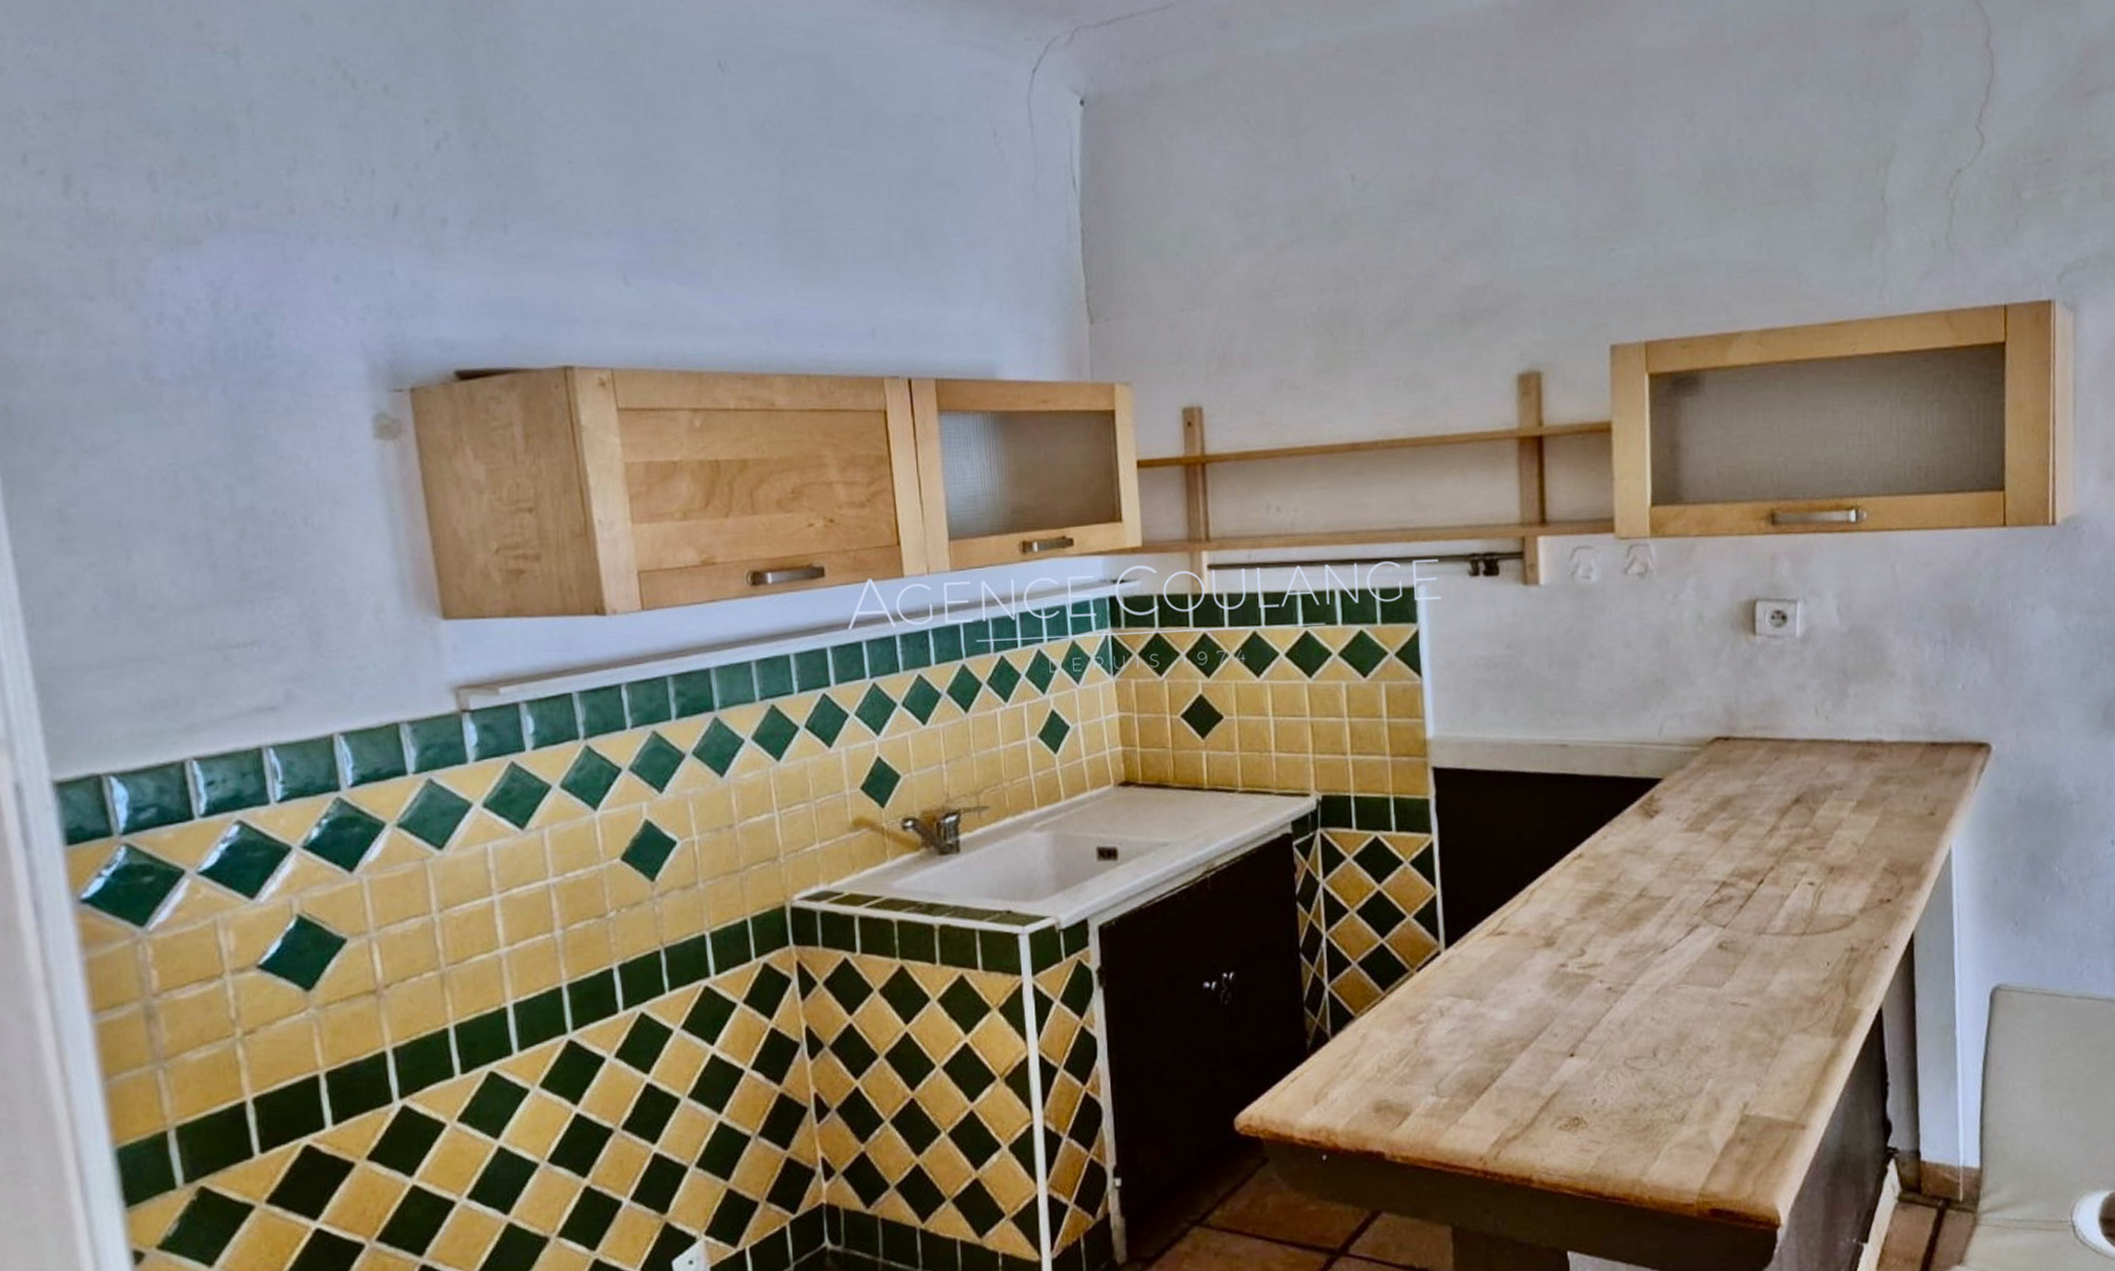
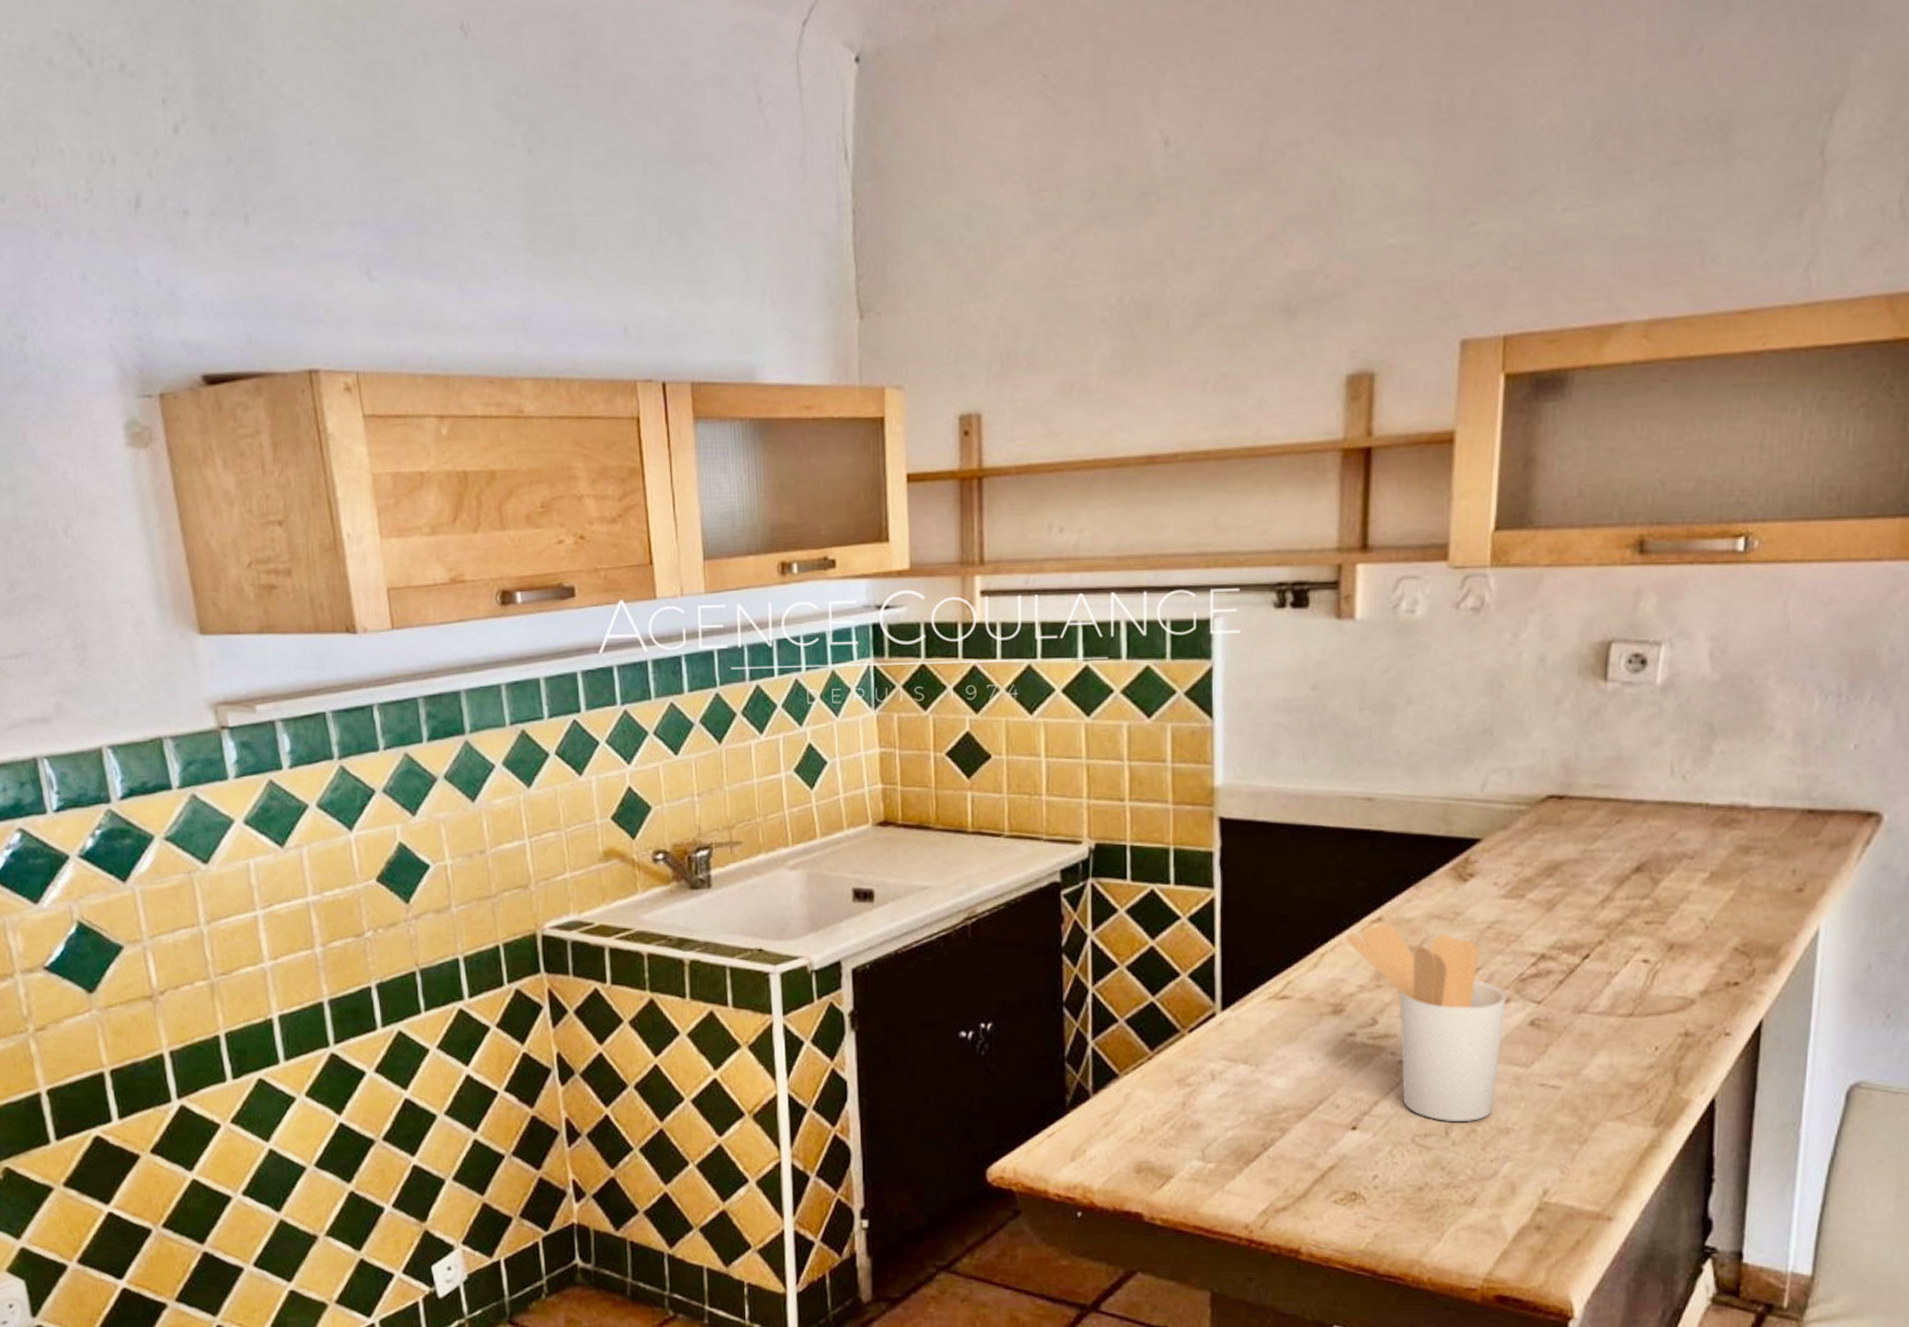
utensil holder: none [1553,859,1697,1044] -> present [1347,924,1507,1122]

